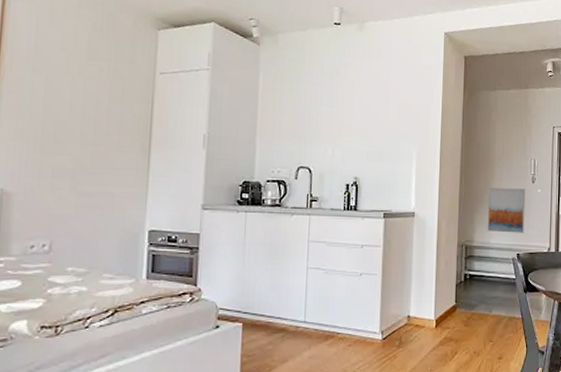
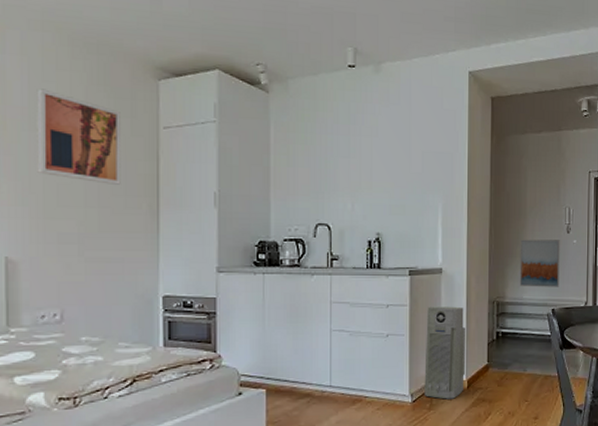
wall art: none [38,33,121,125] -> present [36,88,121,185]
air purifier: none [394,248,436,338] -> present [424,306,466,399]

